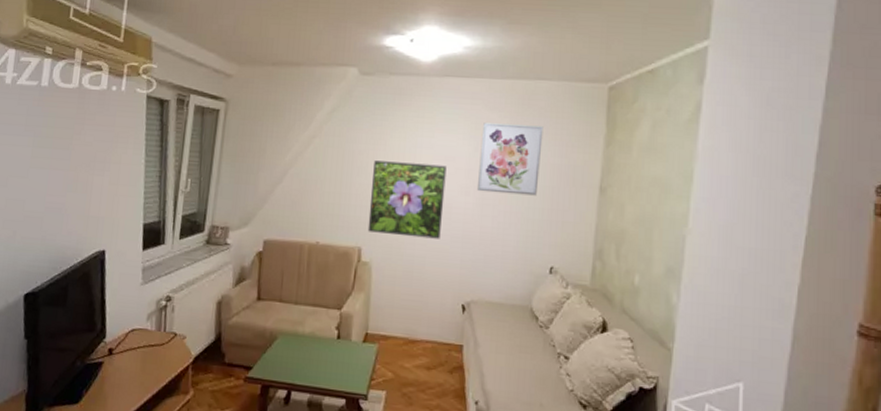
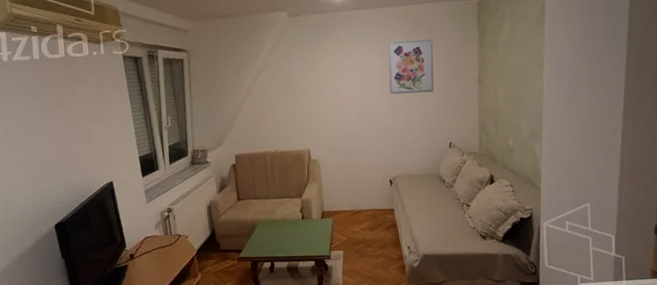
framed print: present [367,160,447,239] -> none [310,78,367,137]

